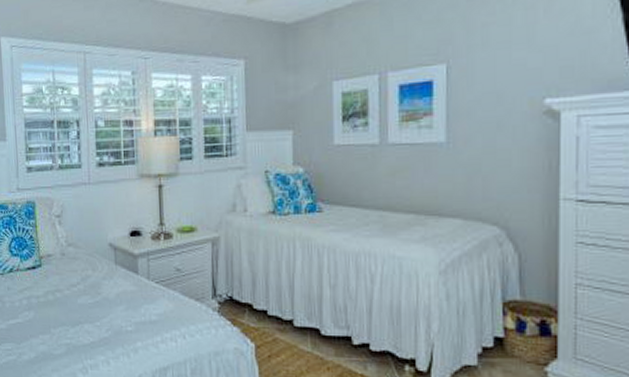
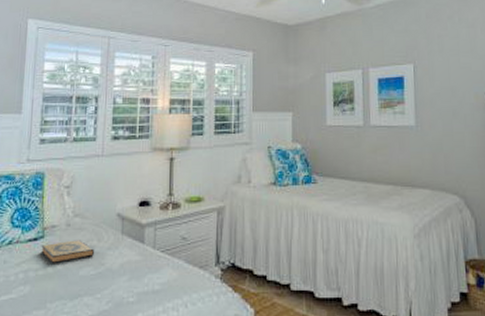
hardback book: none [40,269,91,292] -> present [41,240,95,264]

